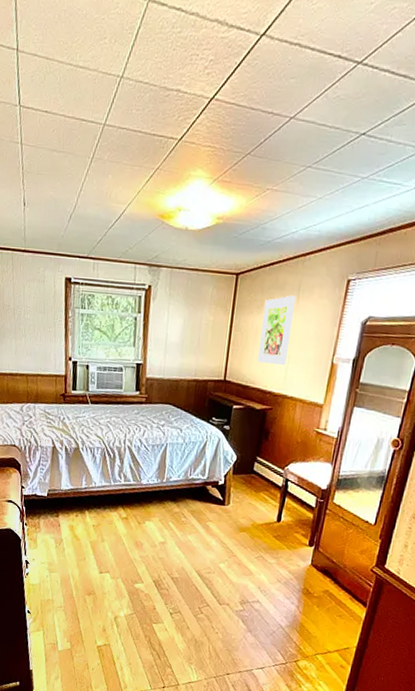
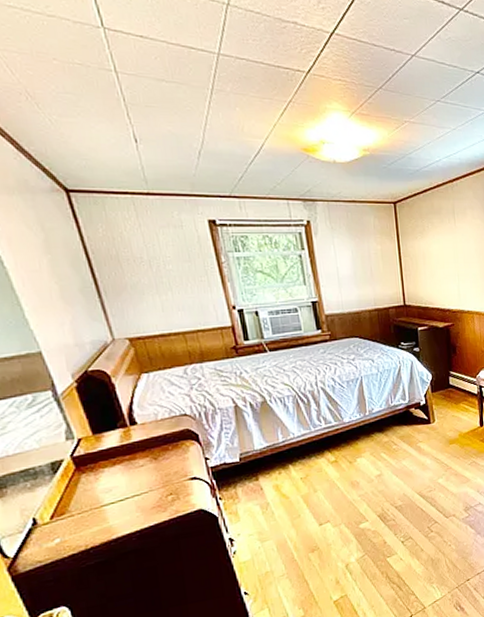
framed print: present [257,295,296,366] -> none [425,218,457,284]

